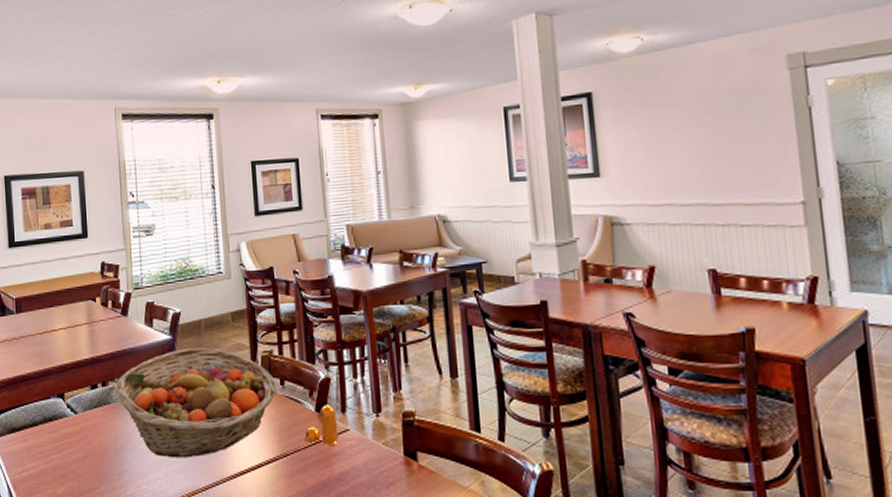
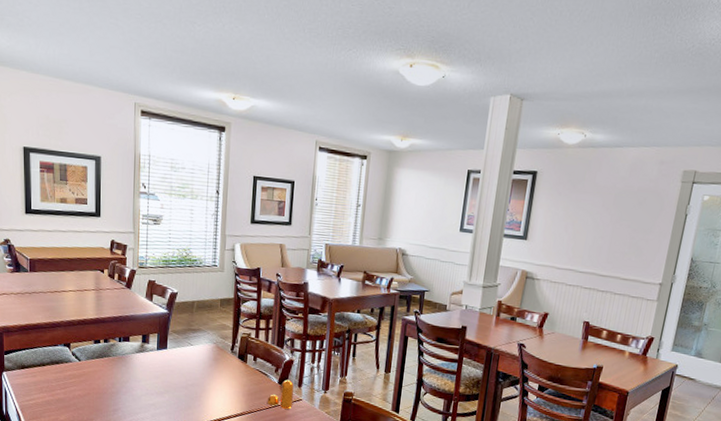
fruit basket: present [115,348,276,458] -> none [115,322,250,406]

